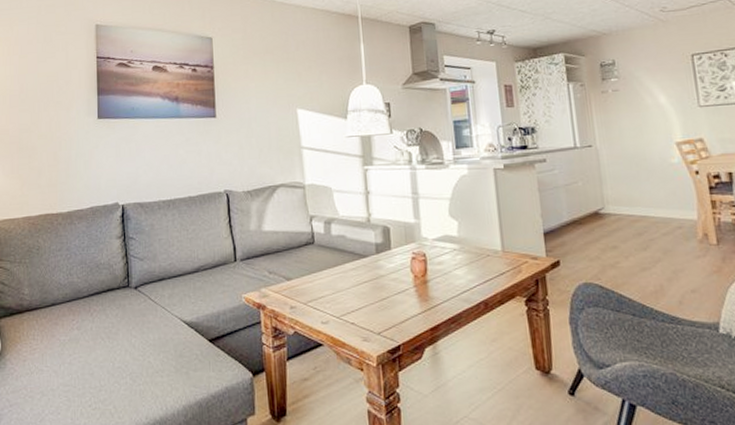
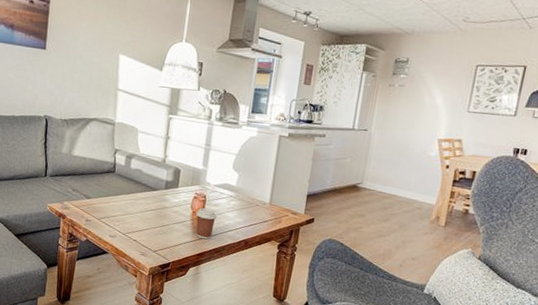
coffee cup: none [418,269,445,308] -> present [196,208,218,240]

